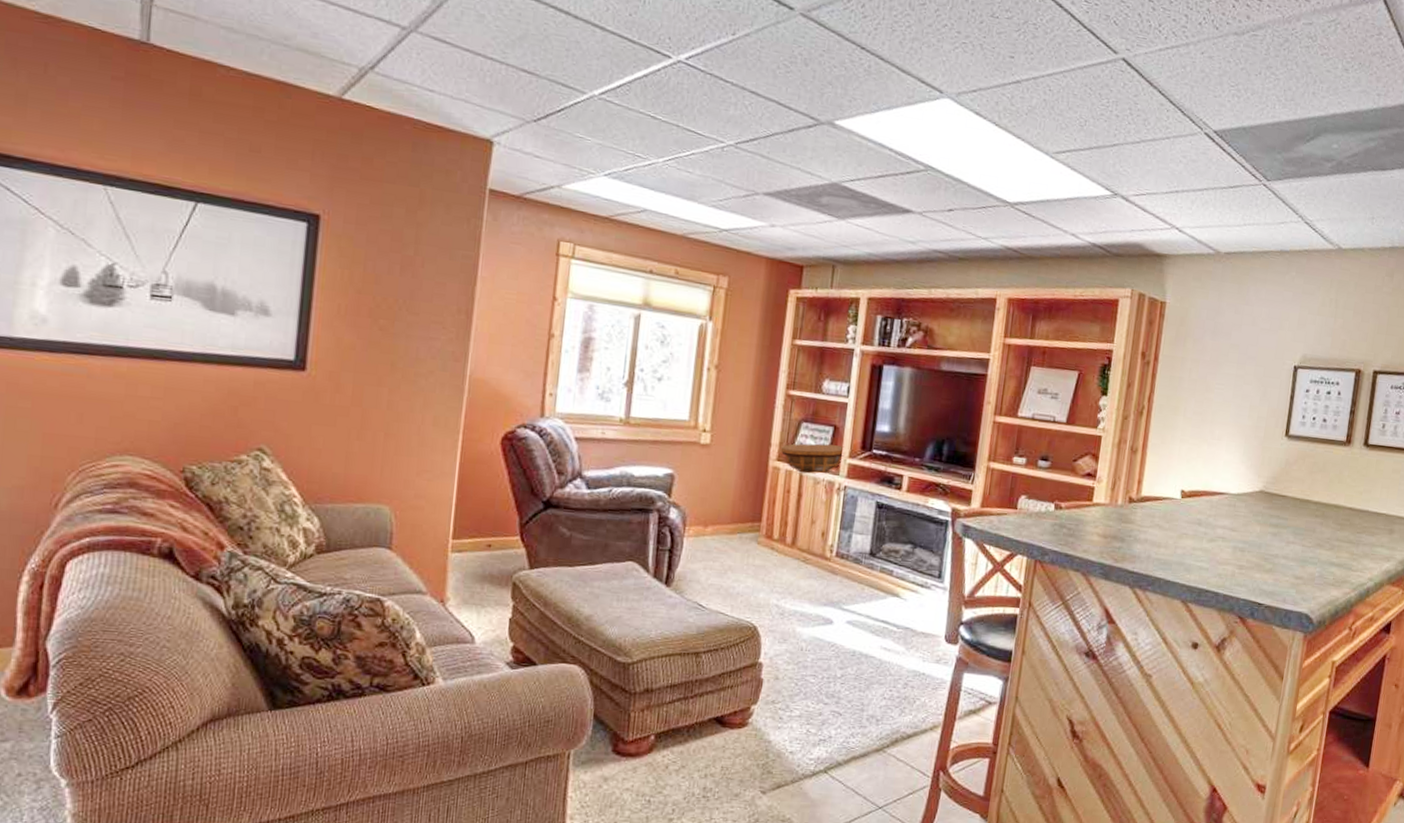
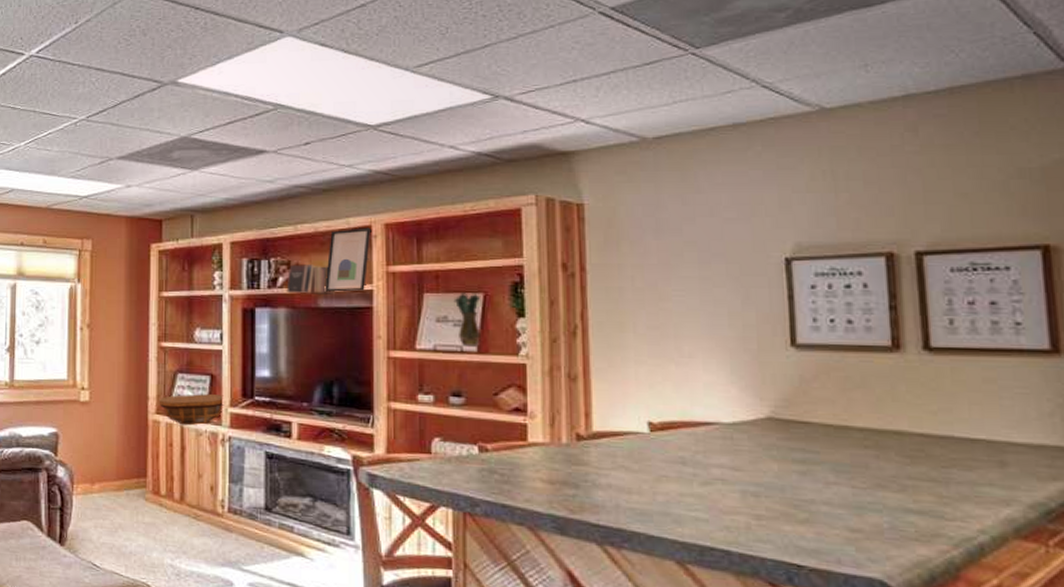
books: none [914,327,958,360] -> present [286,264,336,296]
picture frame: none [948,299,996,359] -> present [325,227,372,292]
vase: none [1053,369,1075,418] -> present [453,293,480,346]

